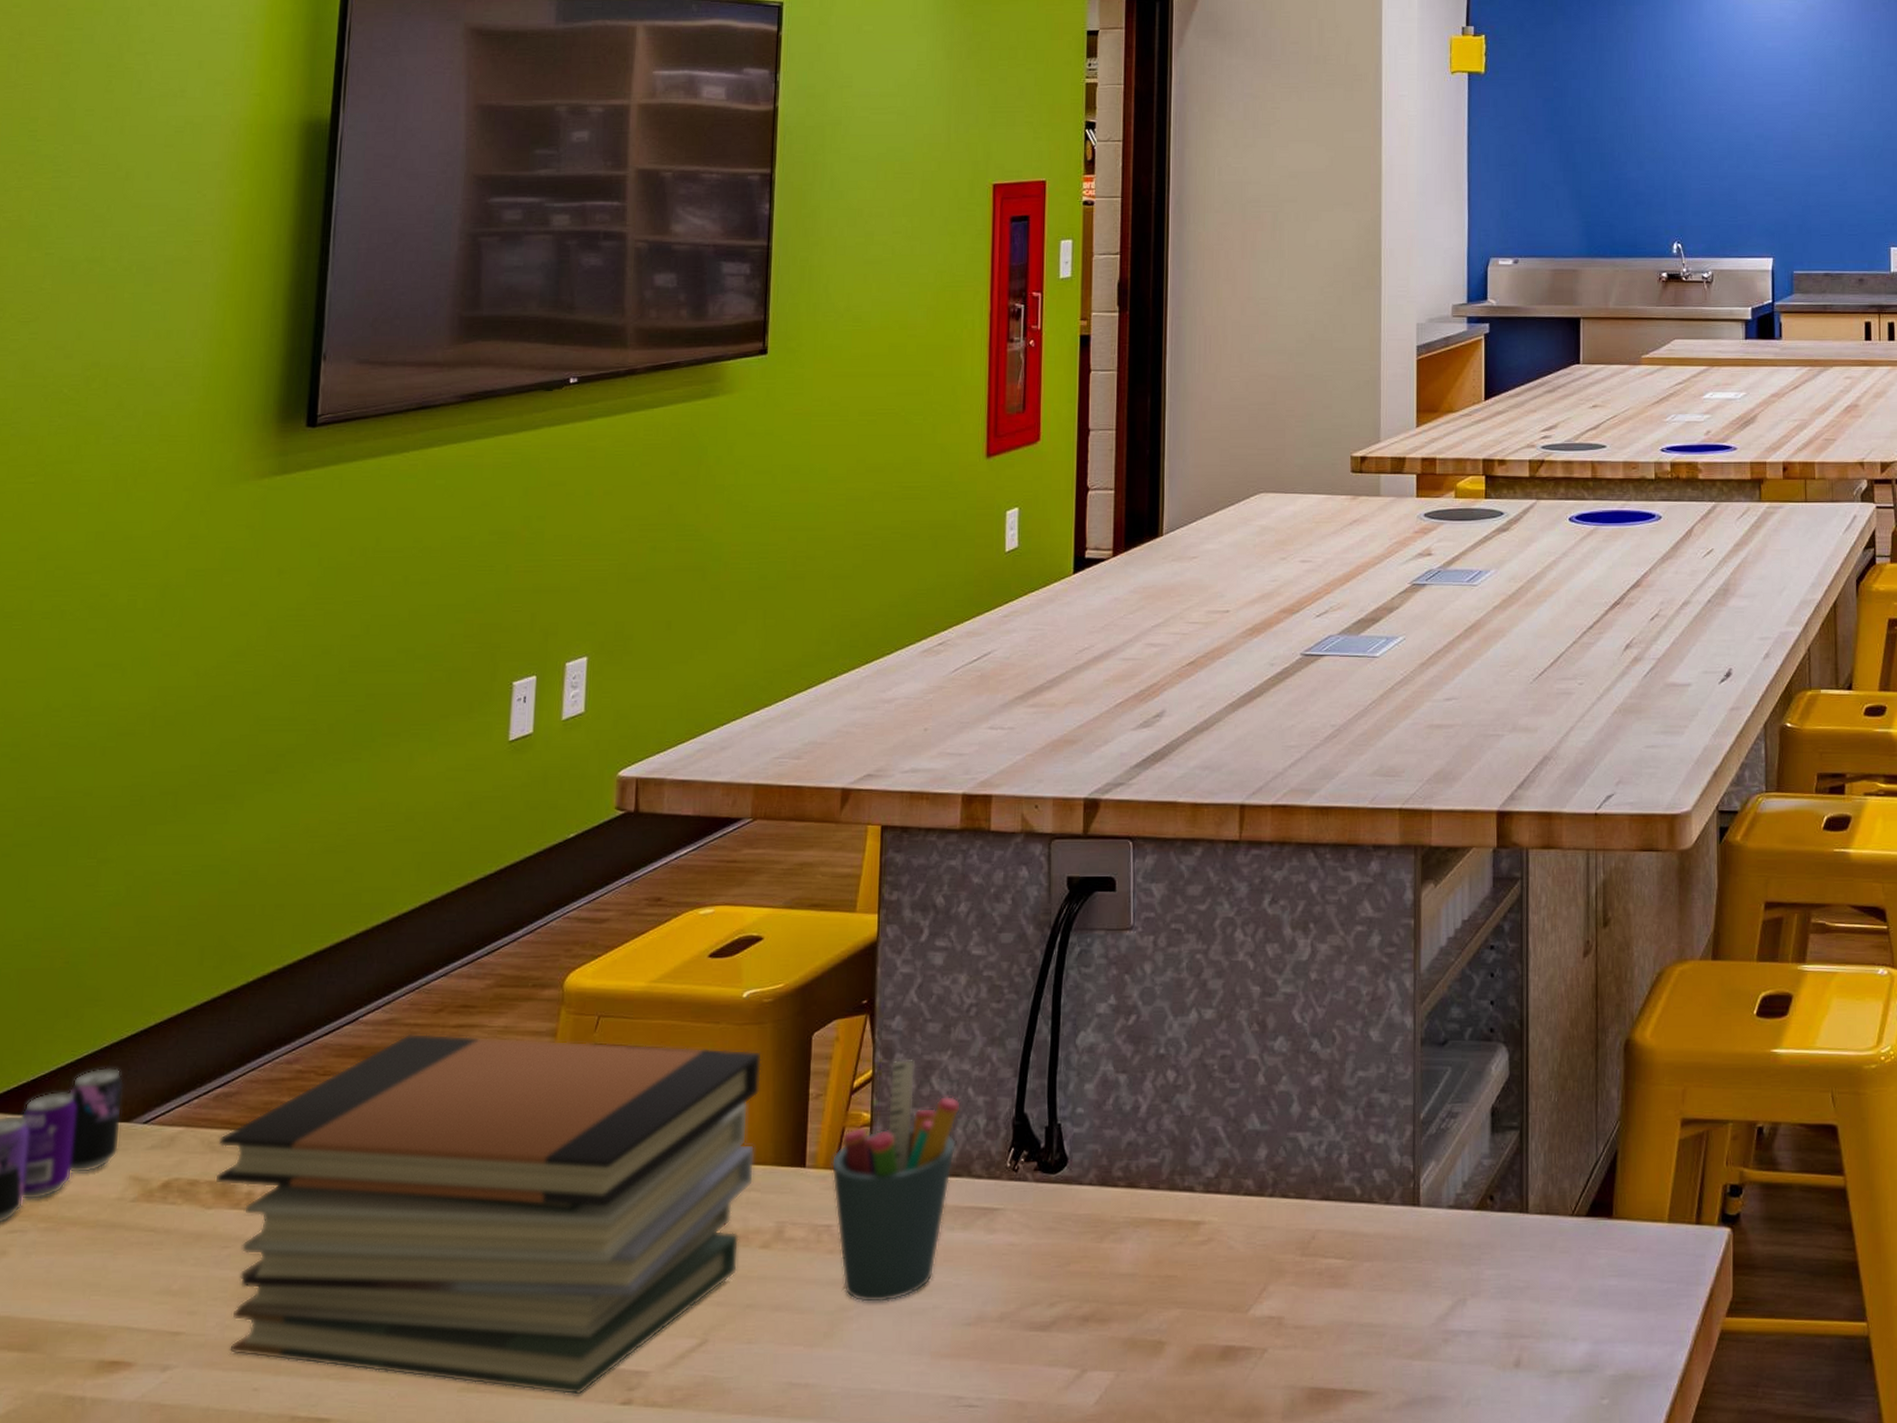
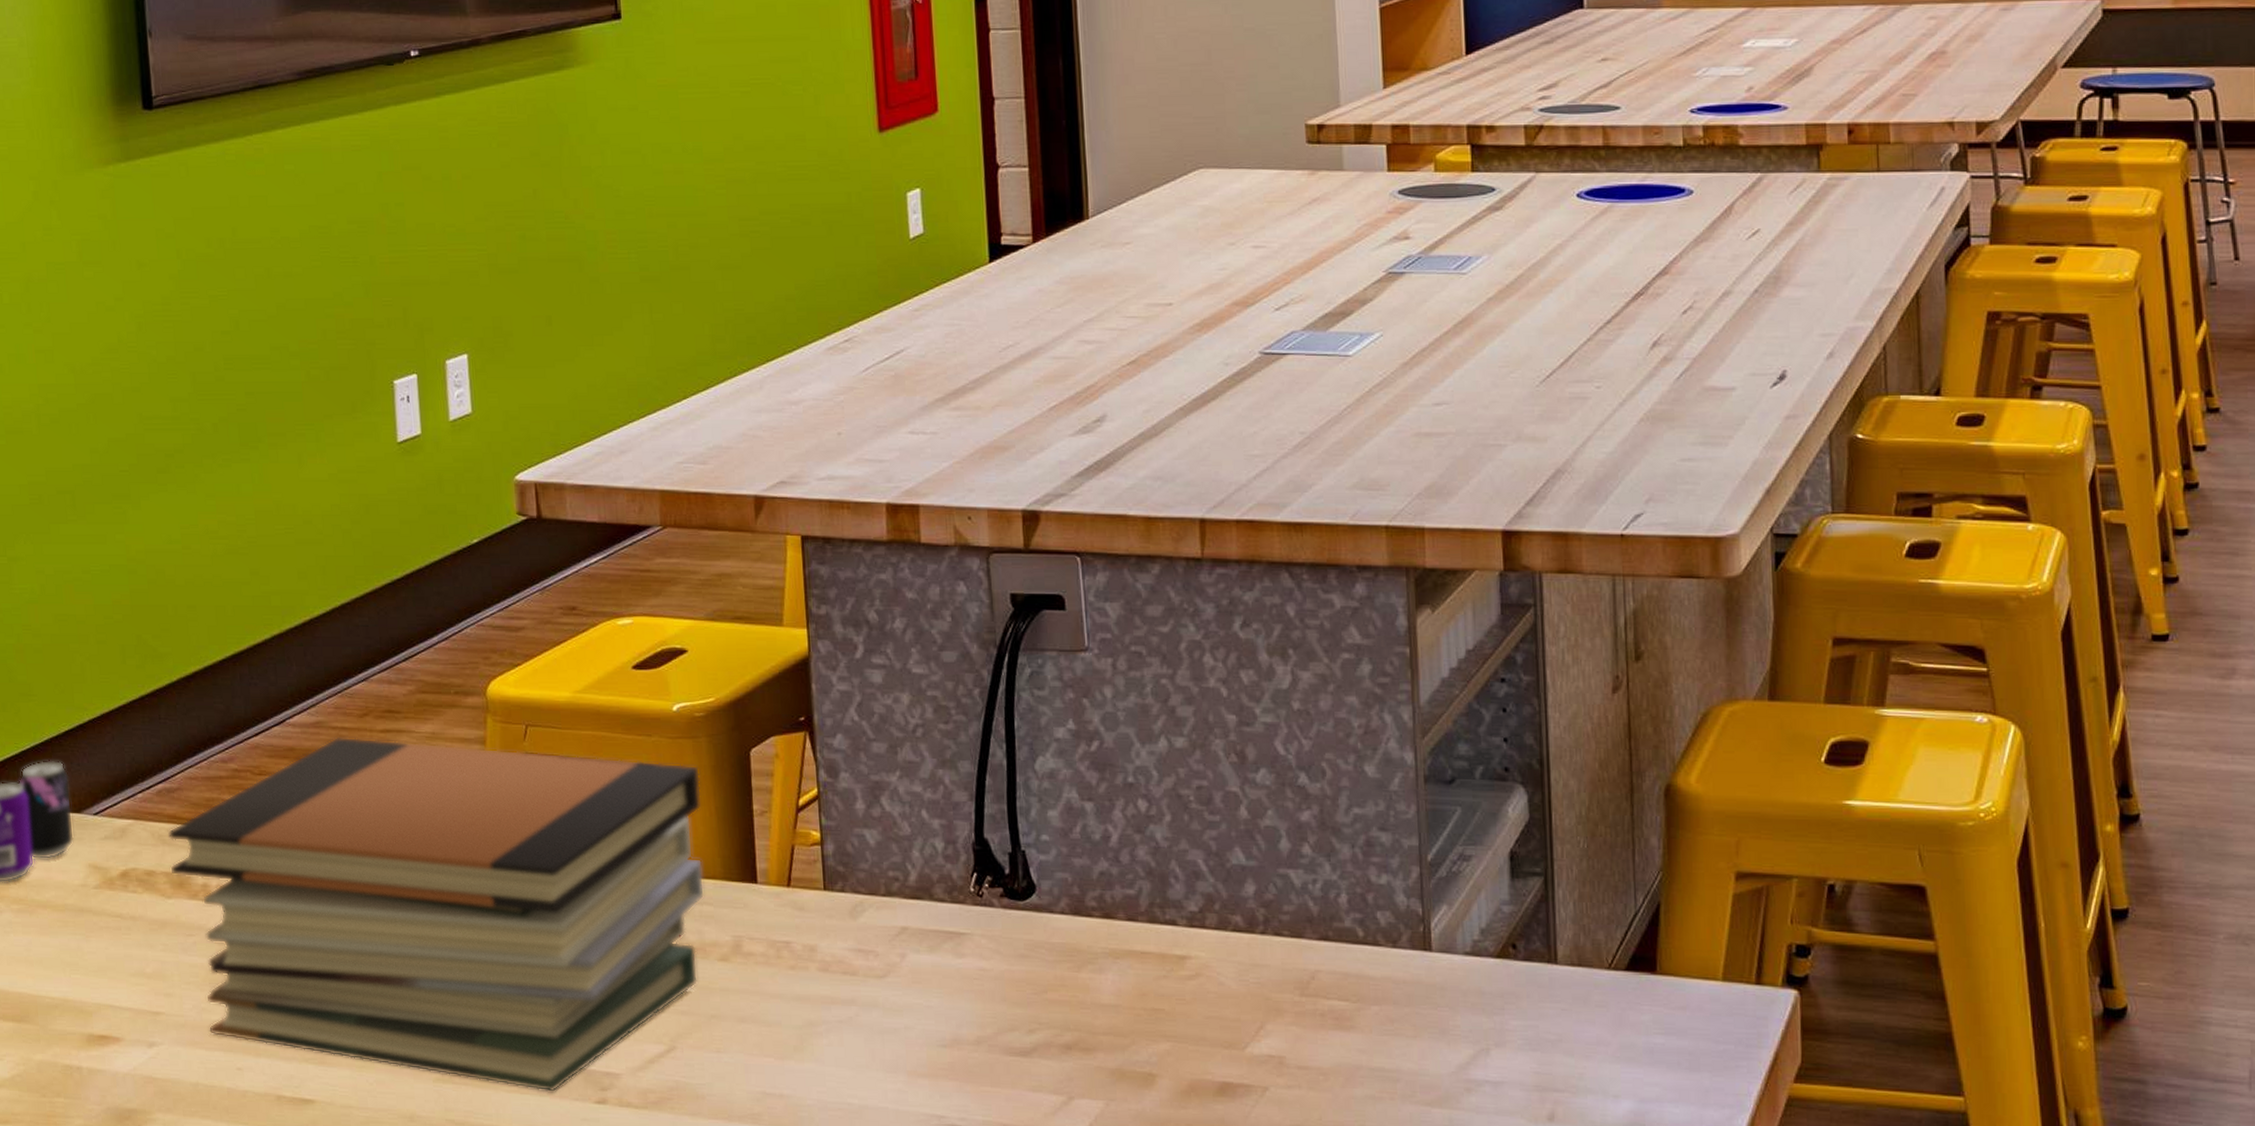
pen holder: present [831,1058,960,1303] -> none [783,778,915,1021]

